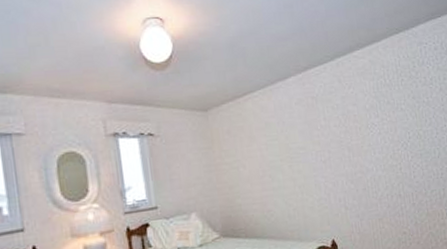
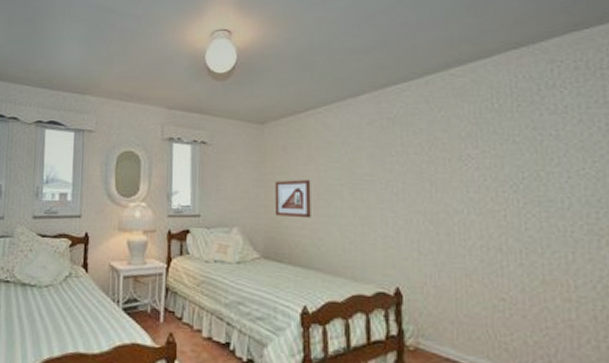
picture frame: none [224,159,260,196] -> present [275,180,311,219]

